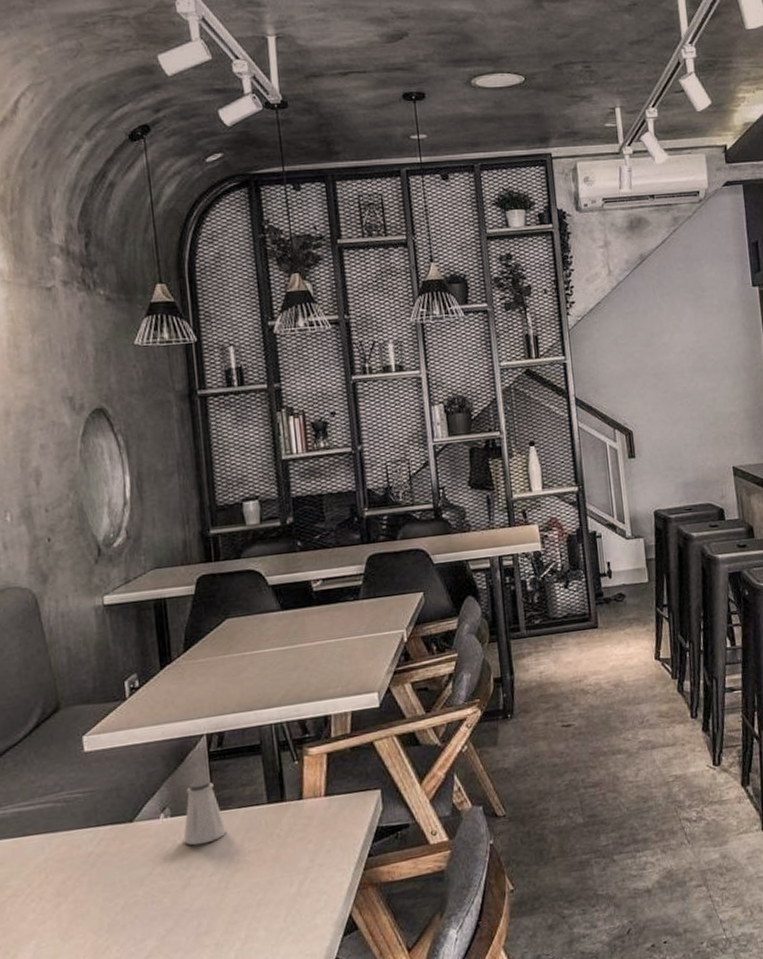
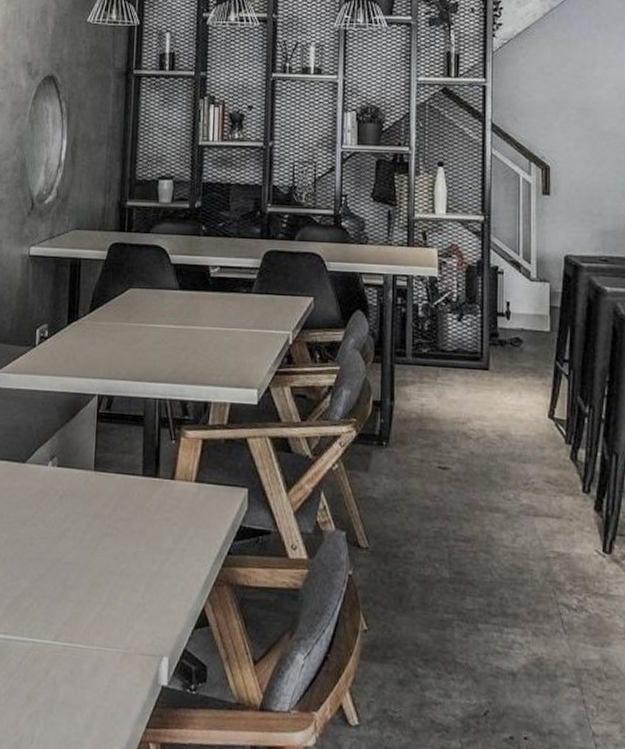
saltshaker: present [183,779,227,846] -> none [65,437,103,501]

